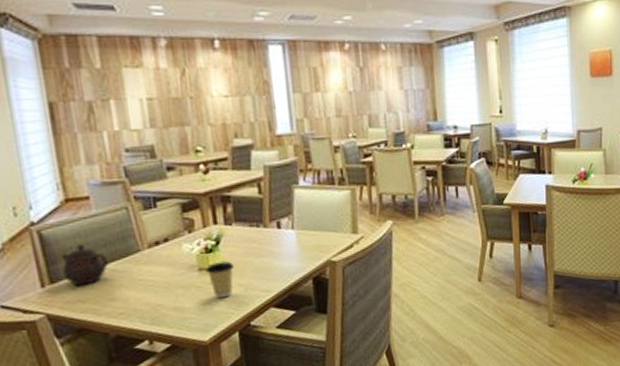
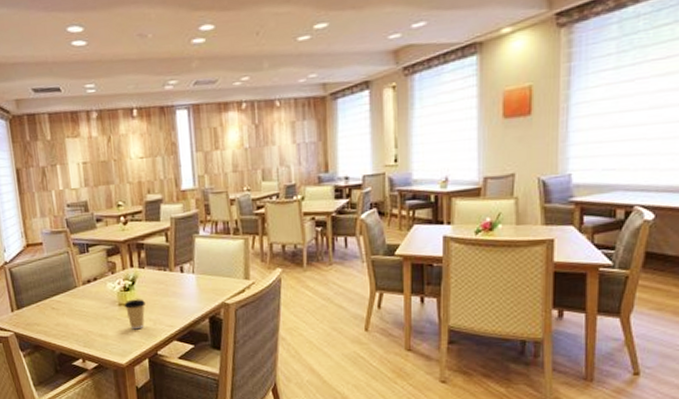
teapot: present [62,243,108,286] -> none [24,279,55,312]

